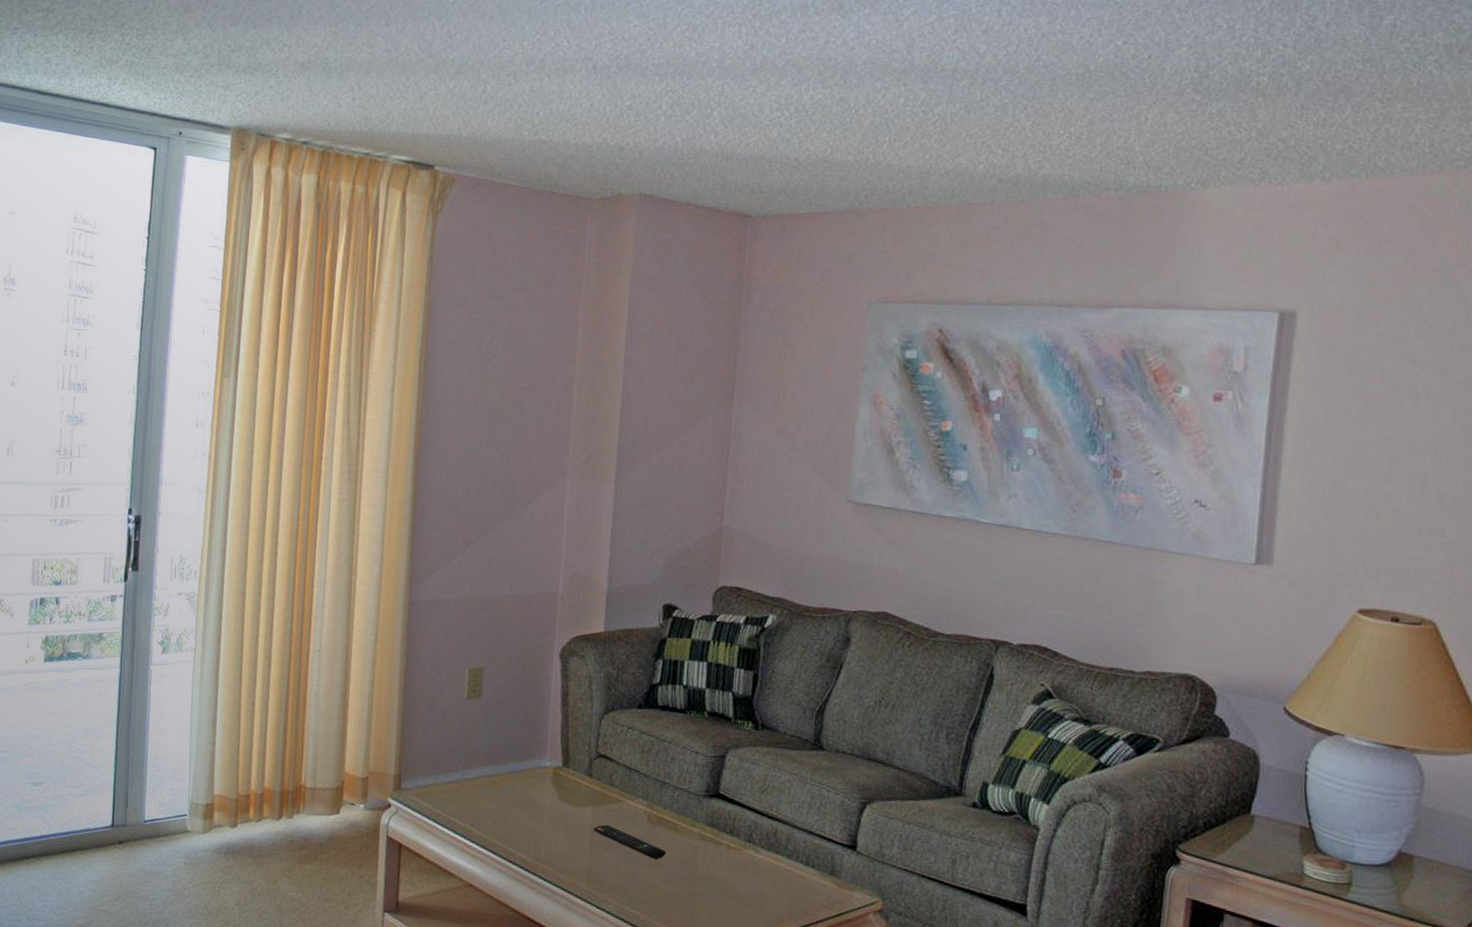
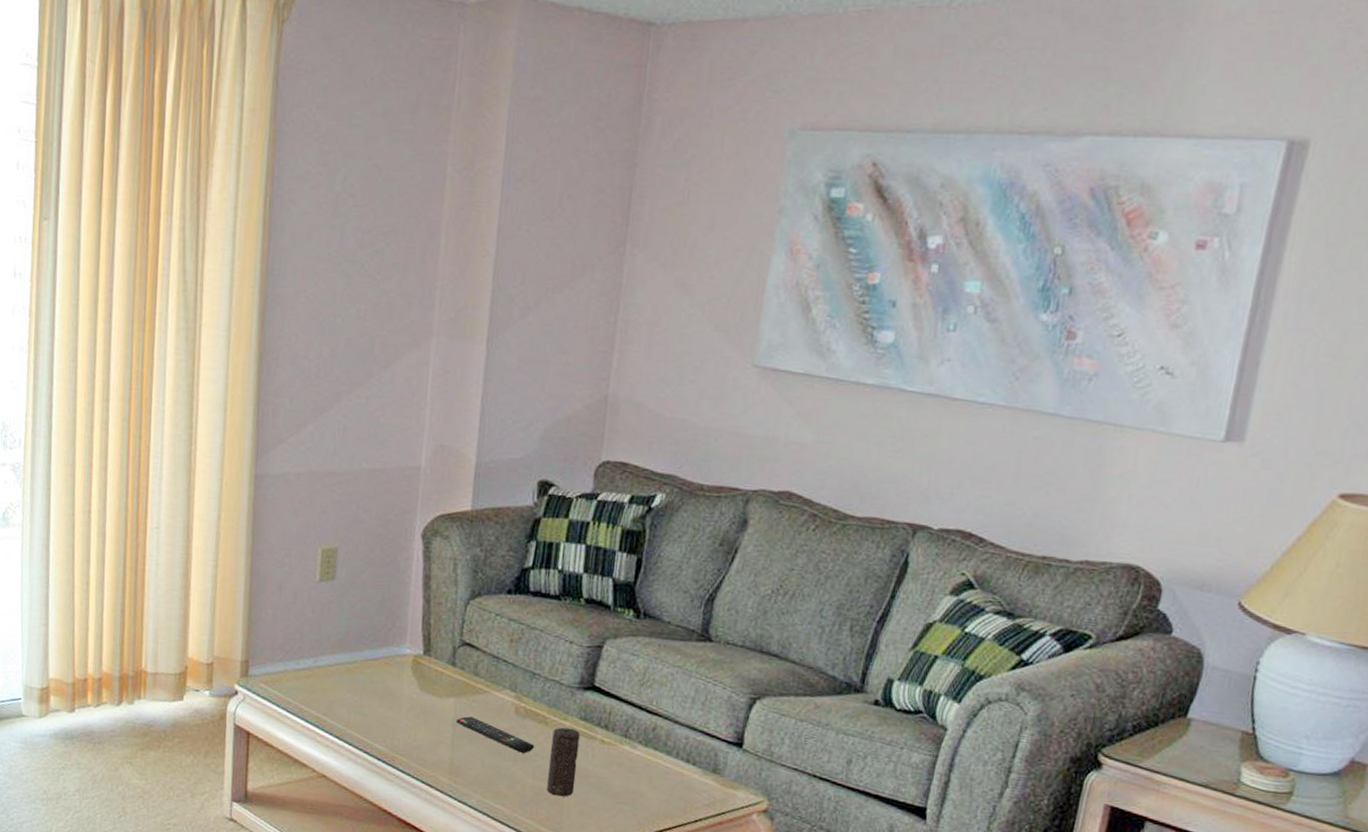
candle: none [678,833,708,901] -> present [546,727,580,797]

